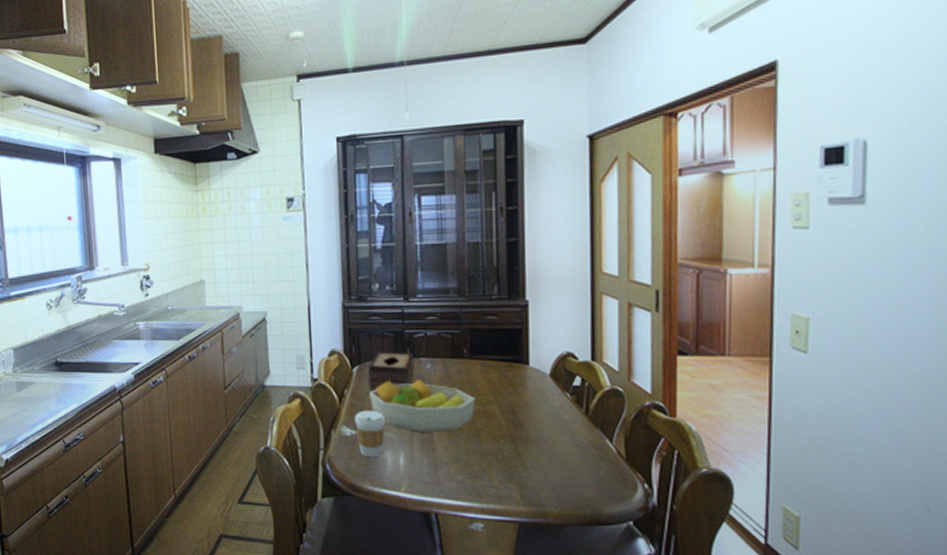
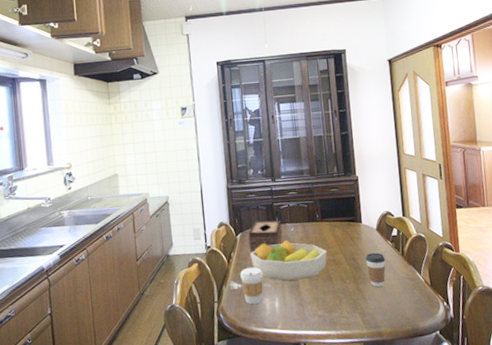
coffee cup: none [530,407,560,454] -> present [365,252,386,288]

